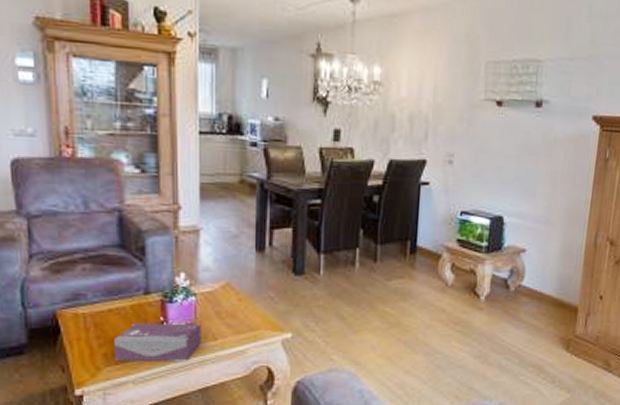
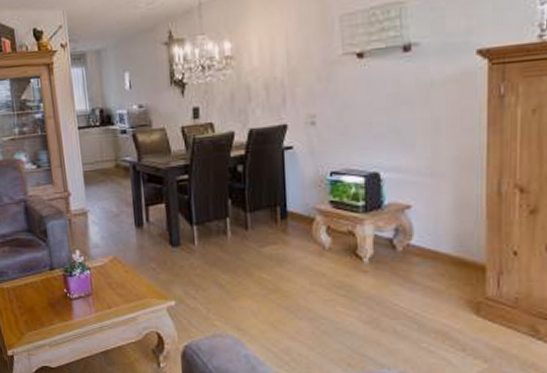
tissue box: present [114,323,201,361] -> none [31,294,99,327]

